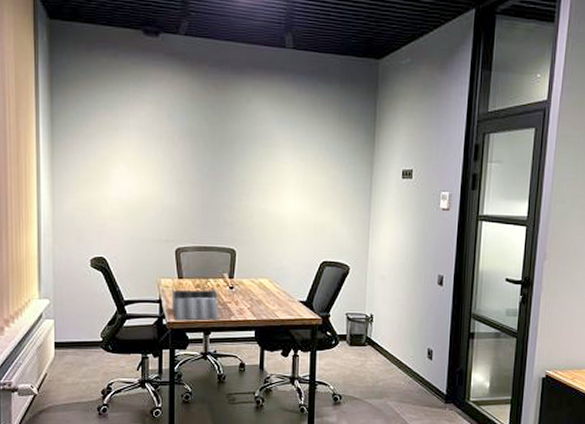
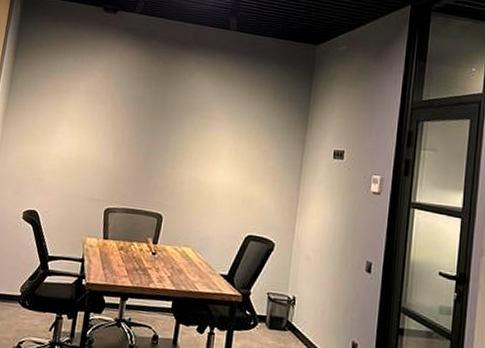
desk organizer: present [171,286,219,321] -> none [92,246,139,286]

